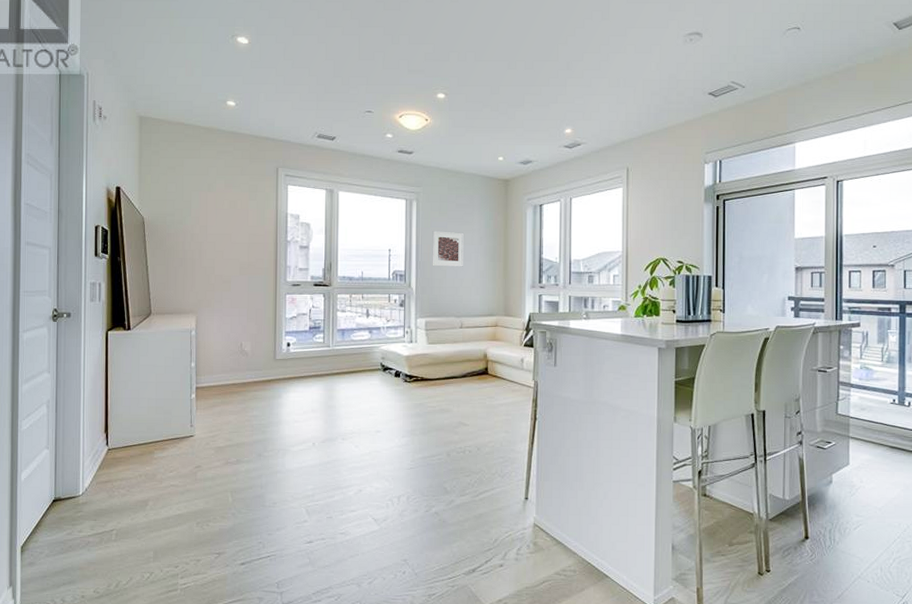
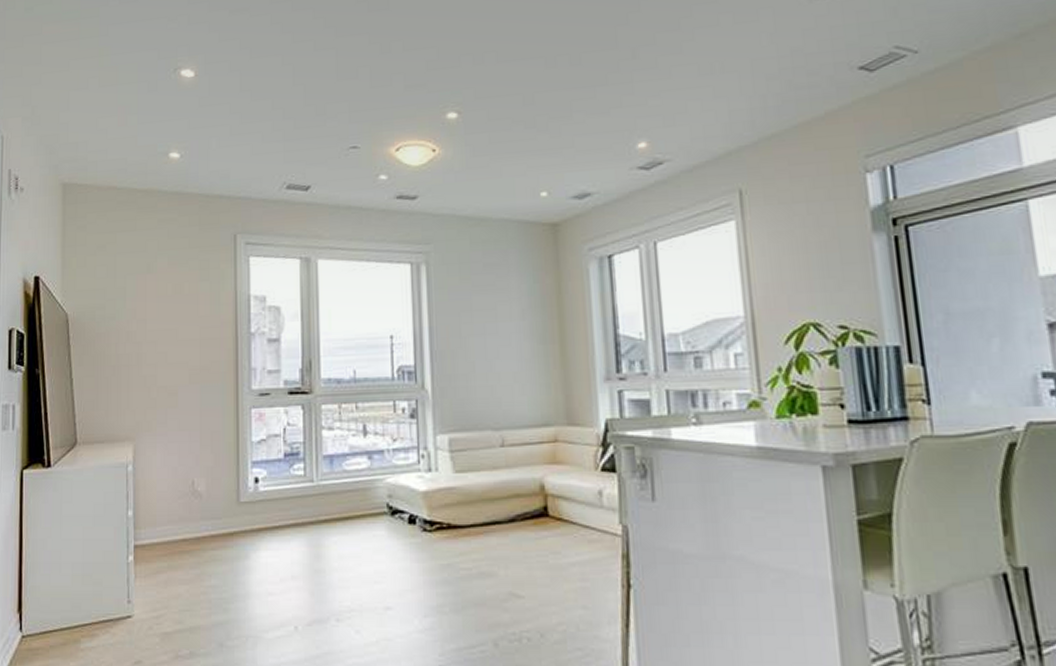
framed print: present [432,231,464,267] -> none [451,304,500,357]

